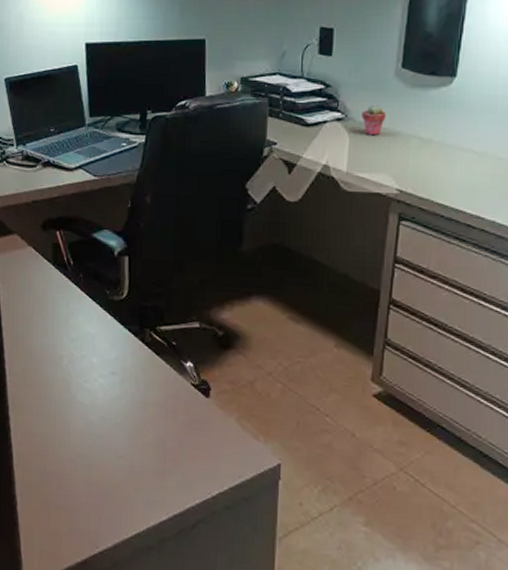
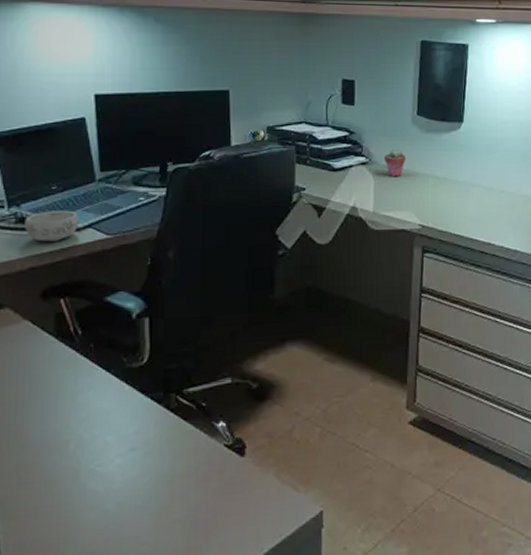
decorative bowl: none [29,151,71,179] -> present [25,210,78,242]

